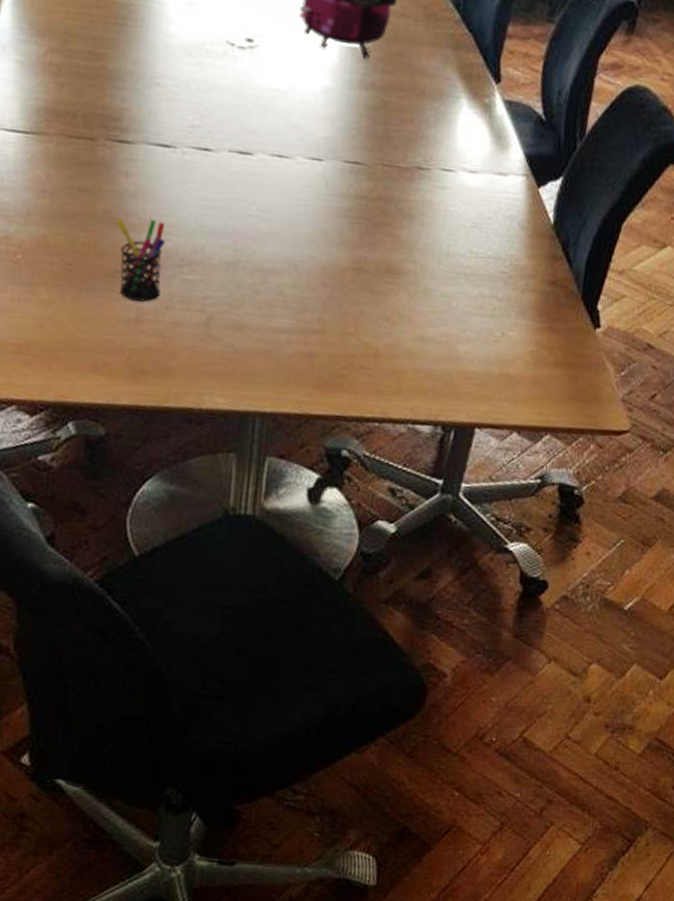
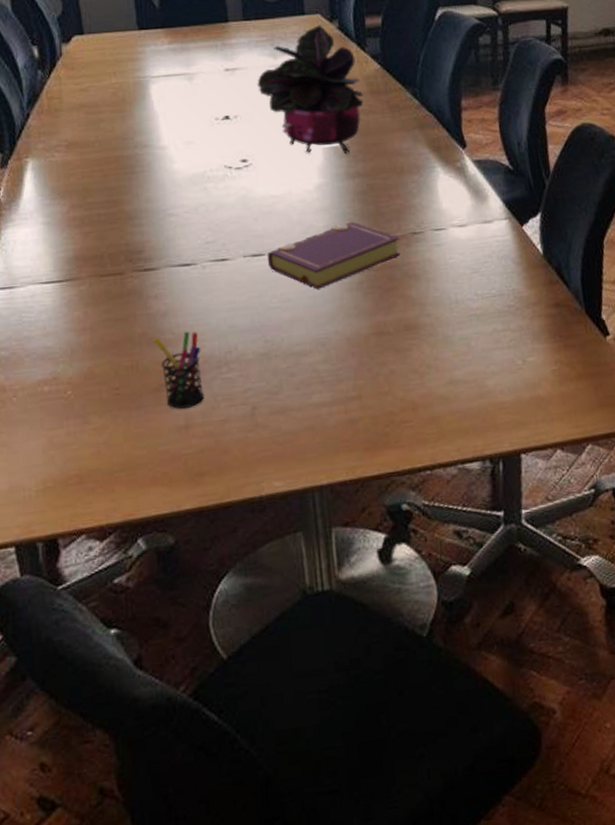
book: none [253,138,403,207] -> present [266,221,401,289]

